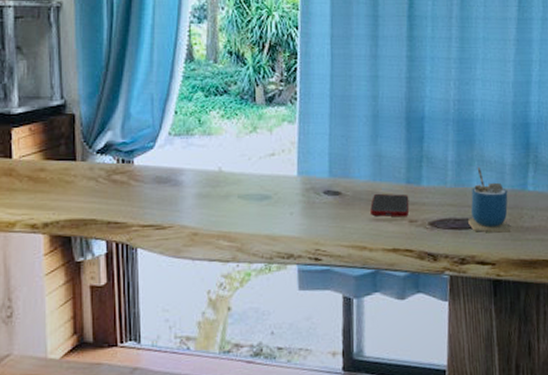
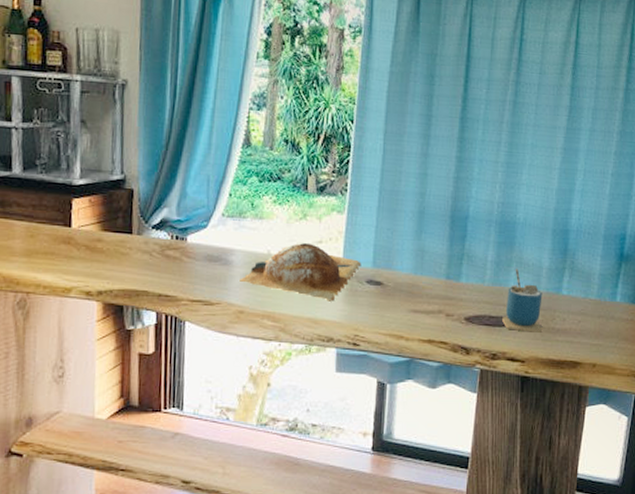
chopping board: none [191,157,317,216] -> present [240,243,362,301]
cell phone: present [370,193,409,217] -> none [410,286,448,311]

